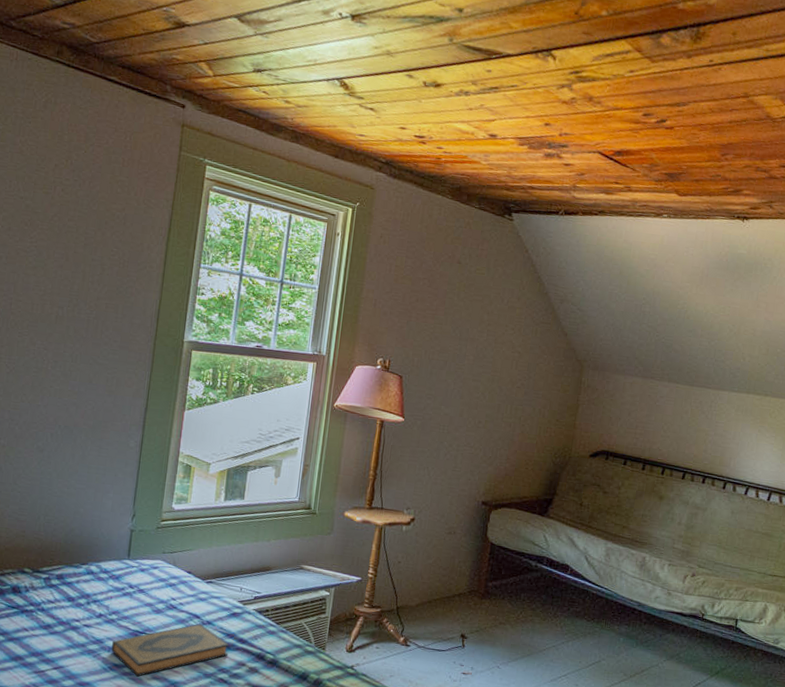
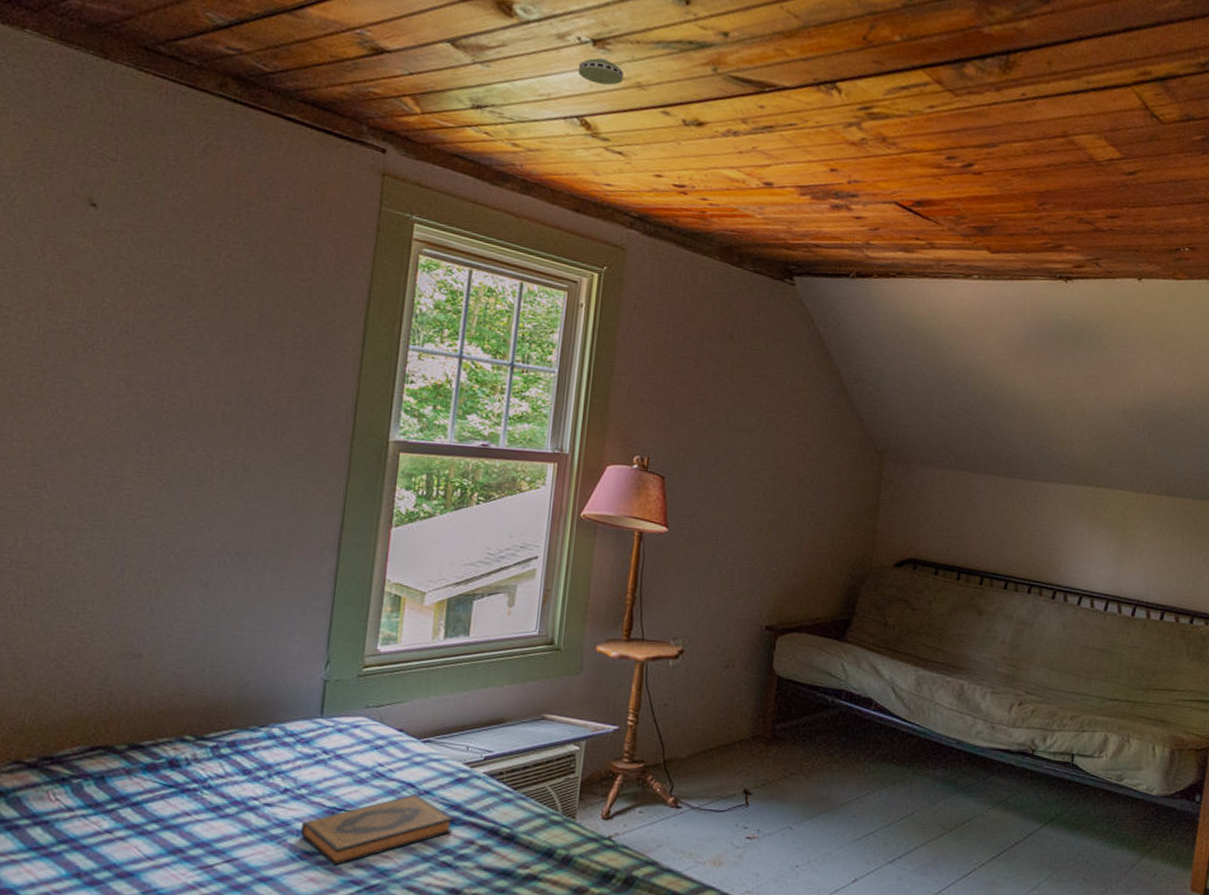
smoke detector: none [339,30,377,53] -> present [578,57,624,86]

